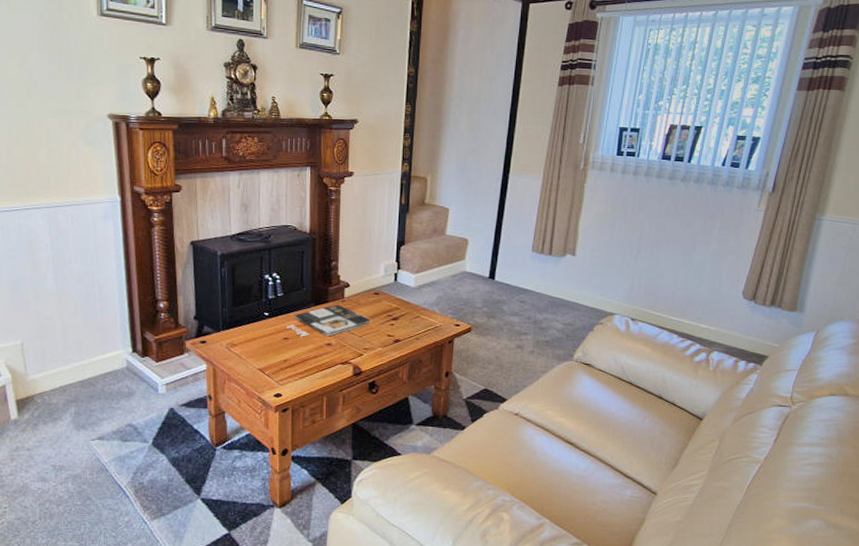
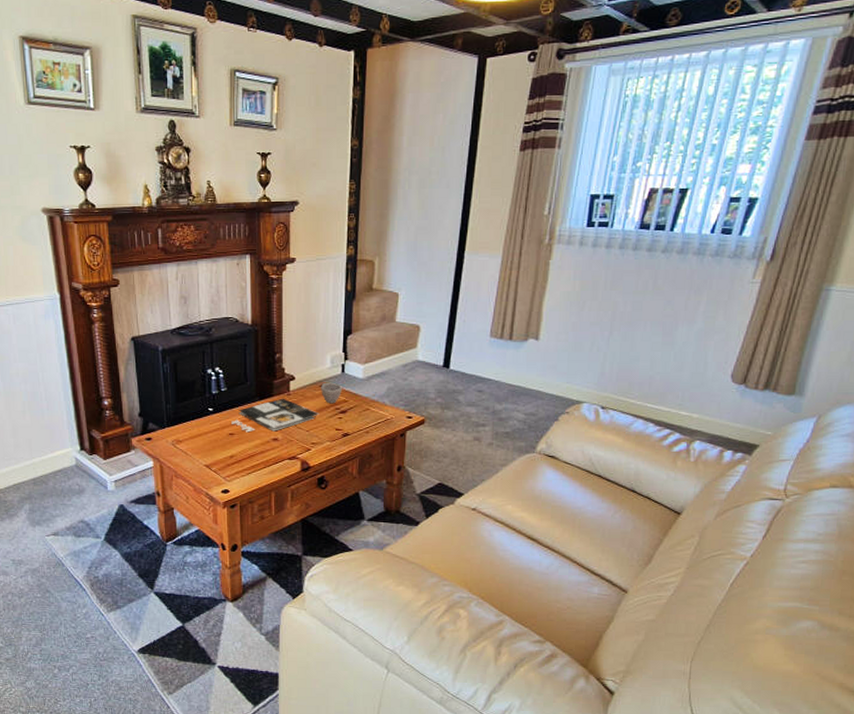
cup: none [374,291,394,311] -> present [321,383,342,404]

